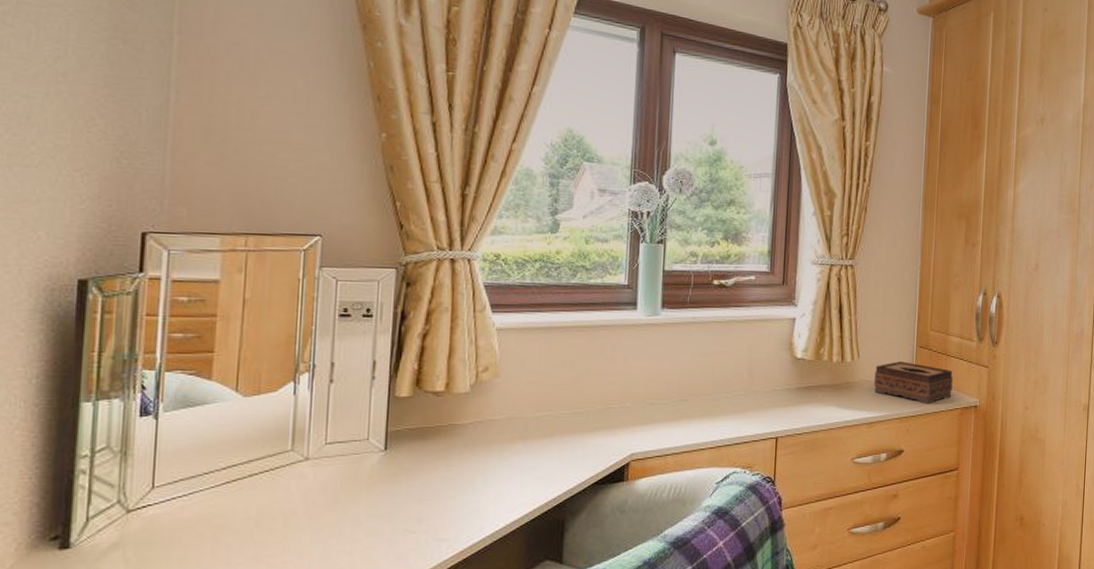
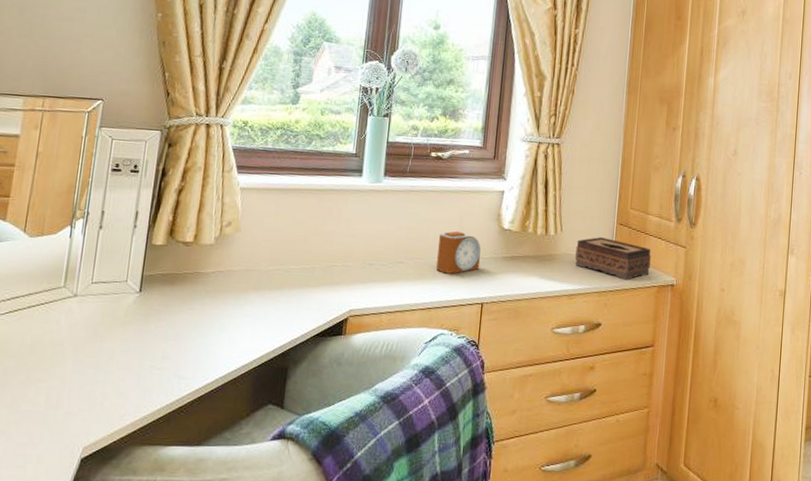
alarm clock: none [725,363,773,409] -> present [436,231,481,274]

